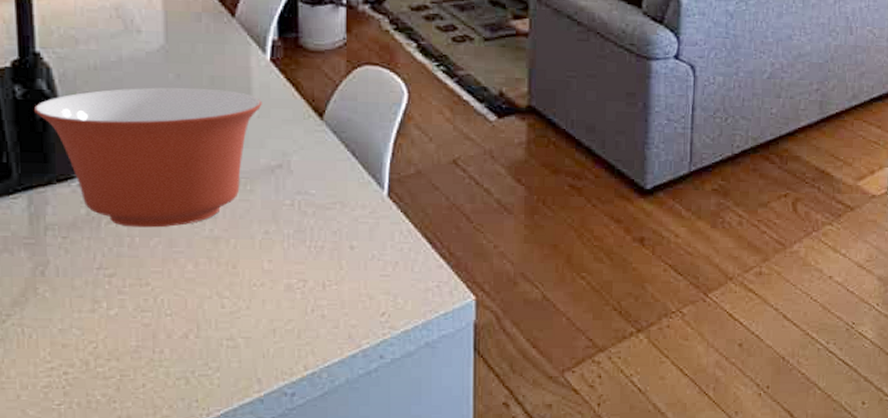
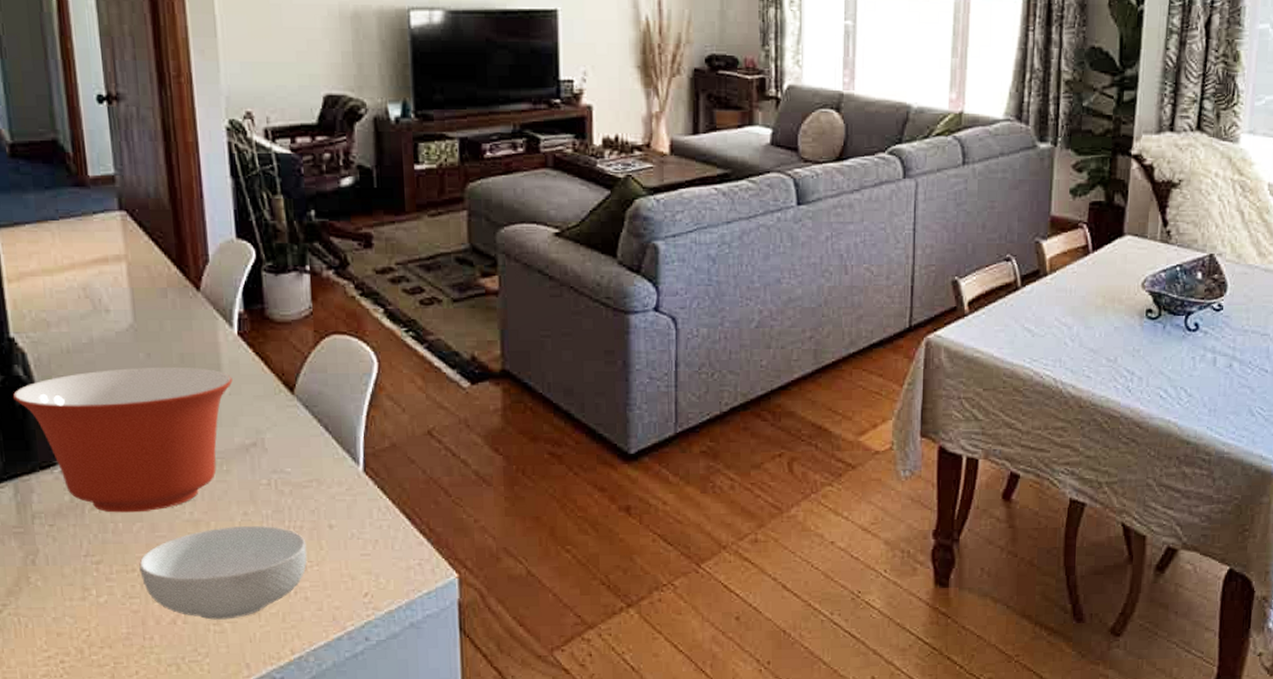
cereal bowl: none [154,243,327,335] -> present [139,525,307,620]

